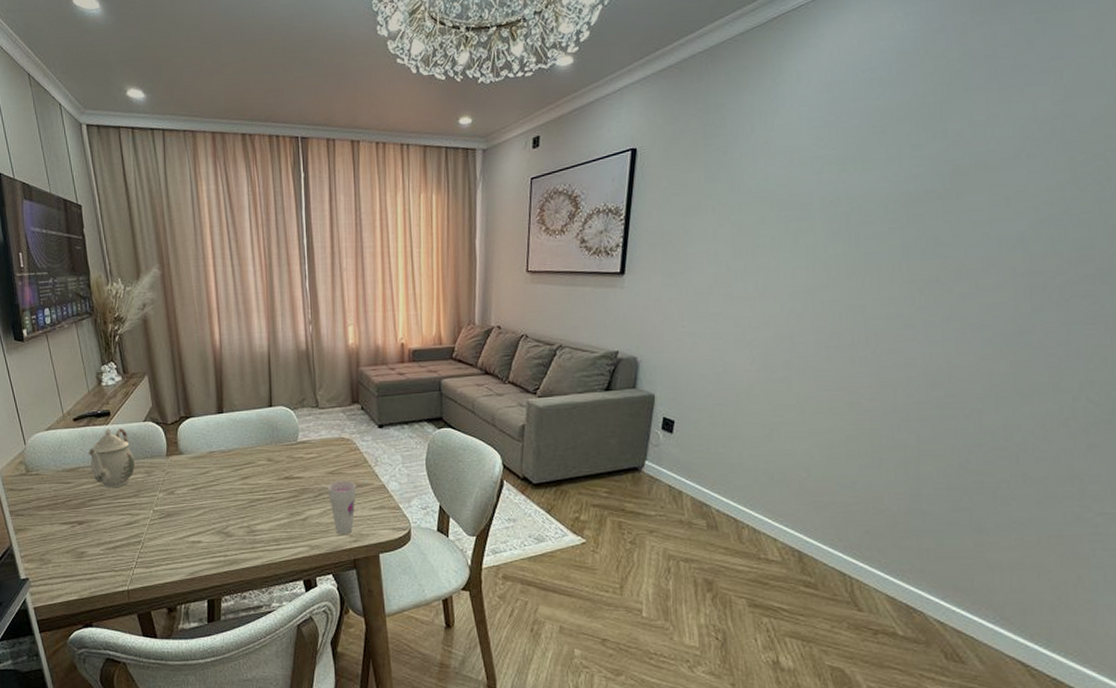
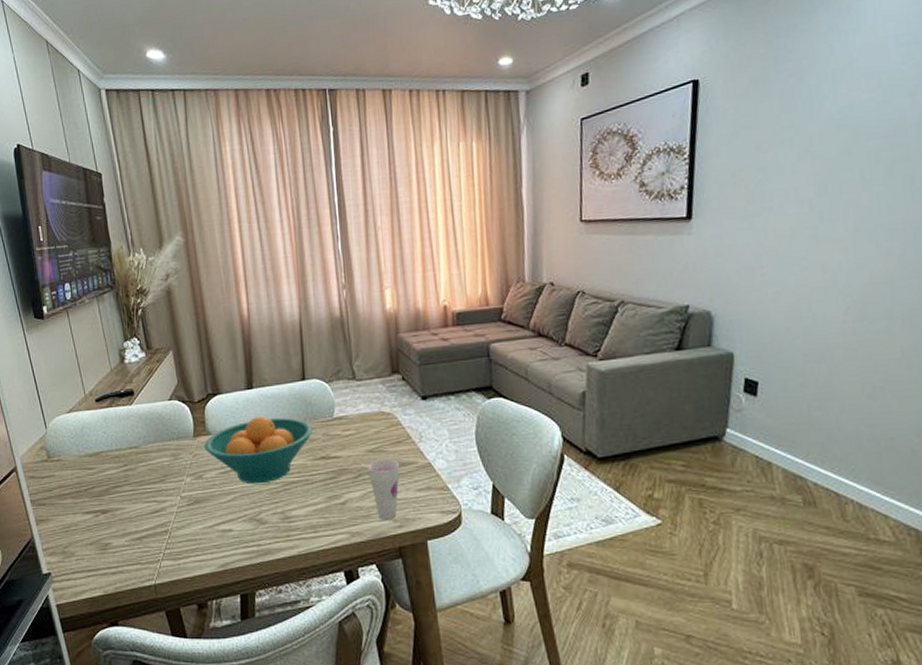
teapot: present [88,428,136,489] -> none [111,408,161,474]
fruit bowl: none [177,438,278,501] -> present [204,415,313,485]

